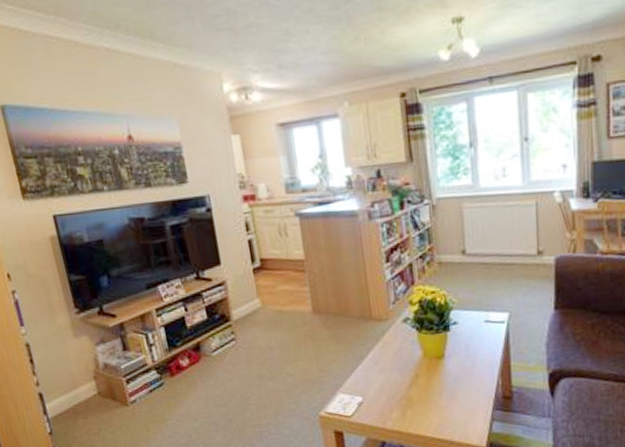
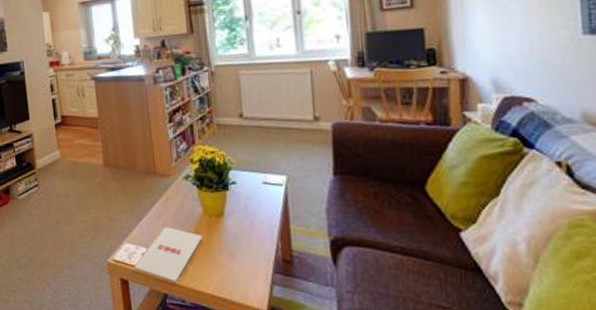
magazine: none [349,373,422,429] -> present [134,227,202,282]

